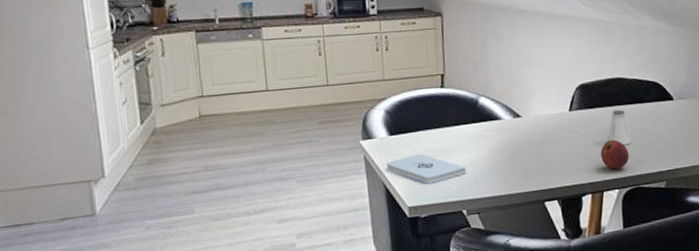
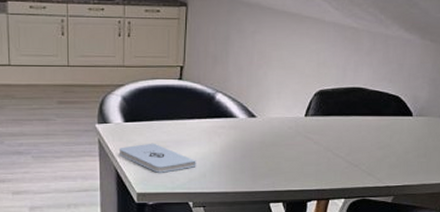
apple: present [600,139,629,170] -> none [331,149,360,180]
saltshaker: present [607,109,631,145] -> none [340,120,364,156]

